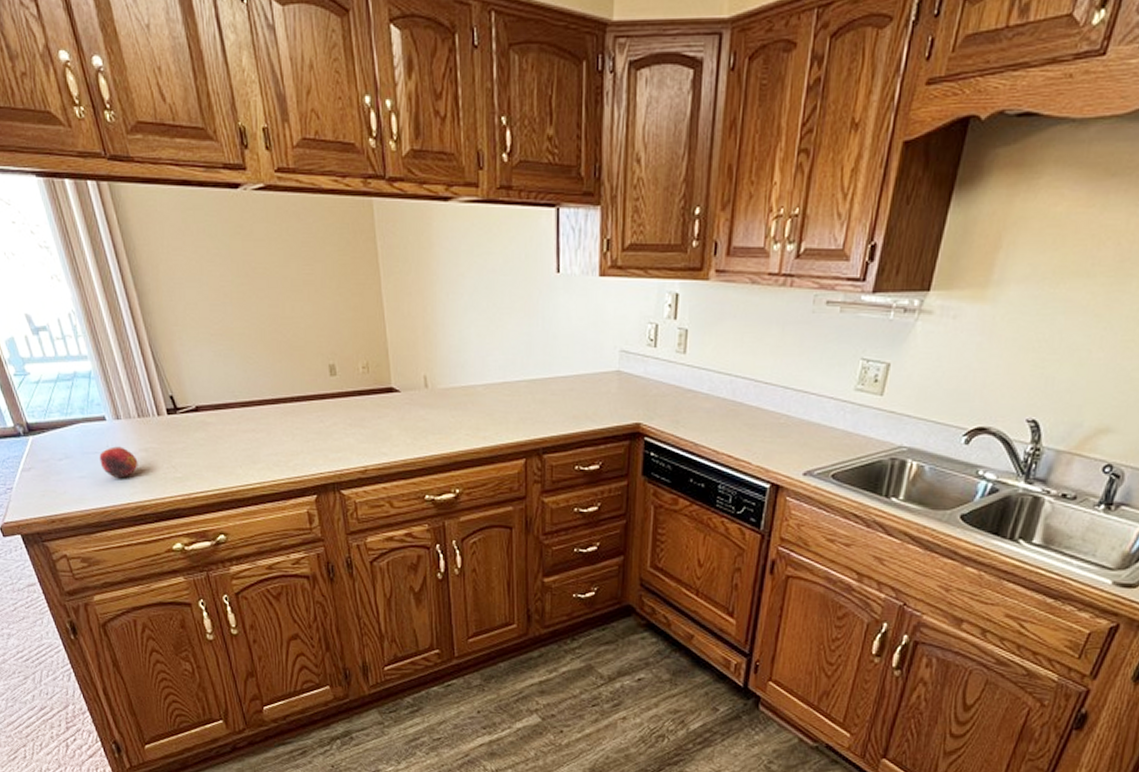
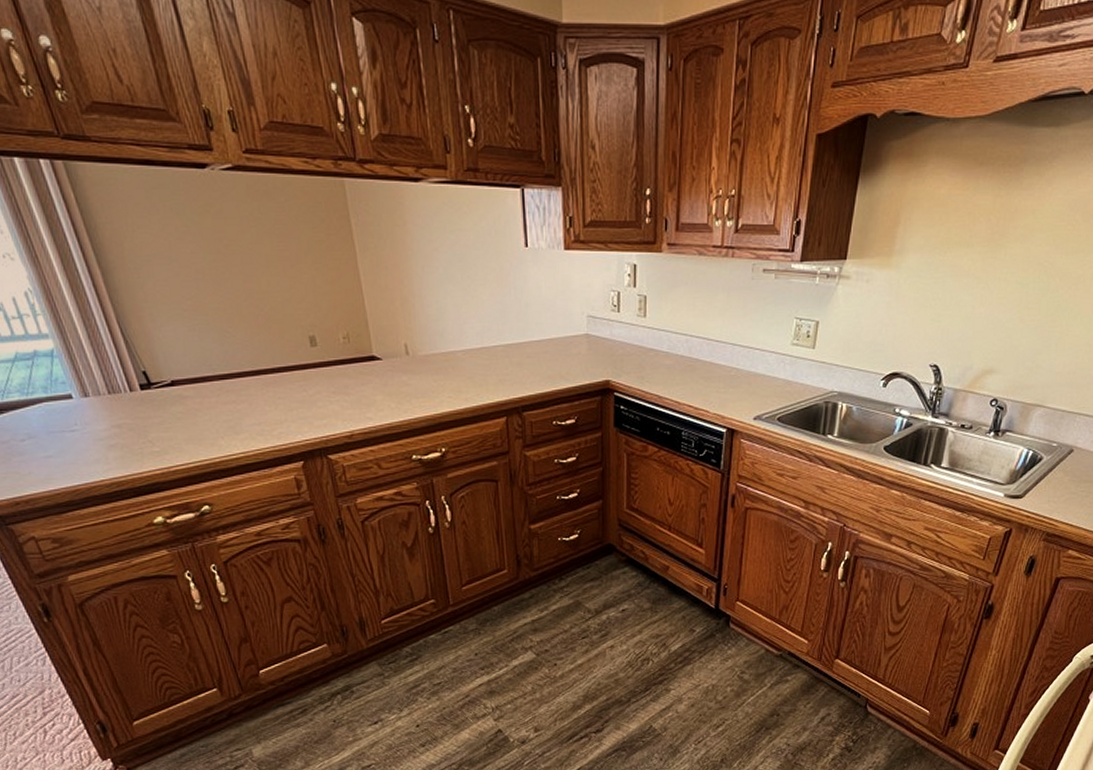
fruit: present [99,446,138,479] -> none [67,424,111,456]

